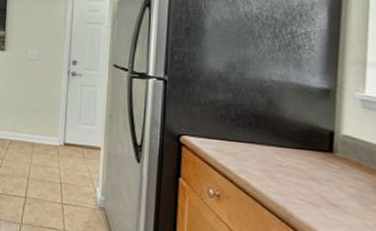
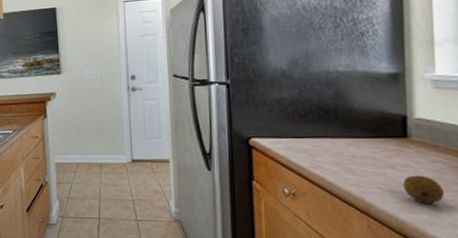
fruit: none [324,190,365,222] -> present [403,175,445,204]

